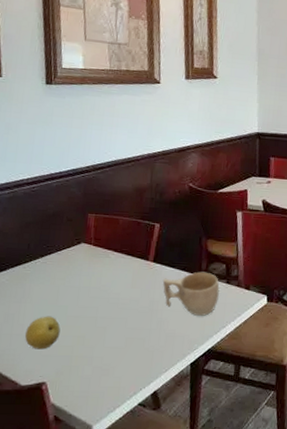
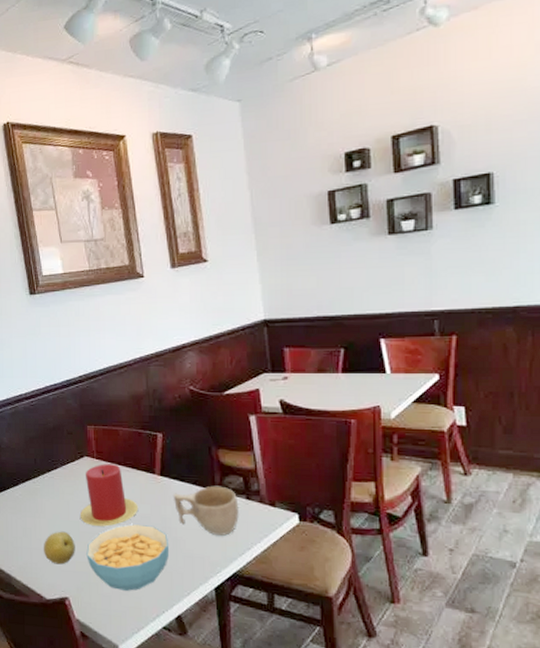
candle: none [70,250,129,310] -> present [81,464,139,527]
cereal bowl: none [71,307,154,371] -> present [86,524,169,591]

